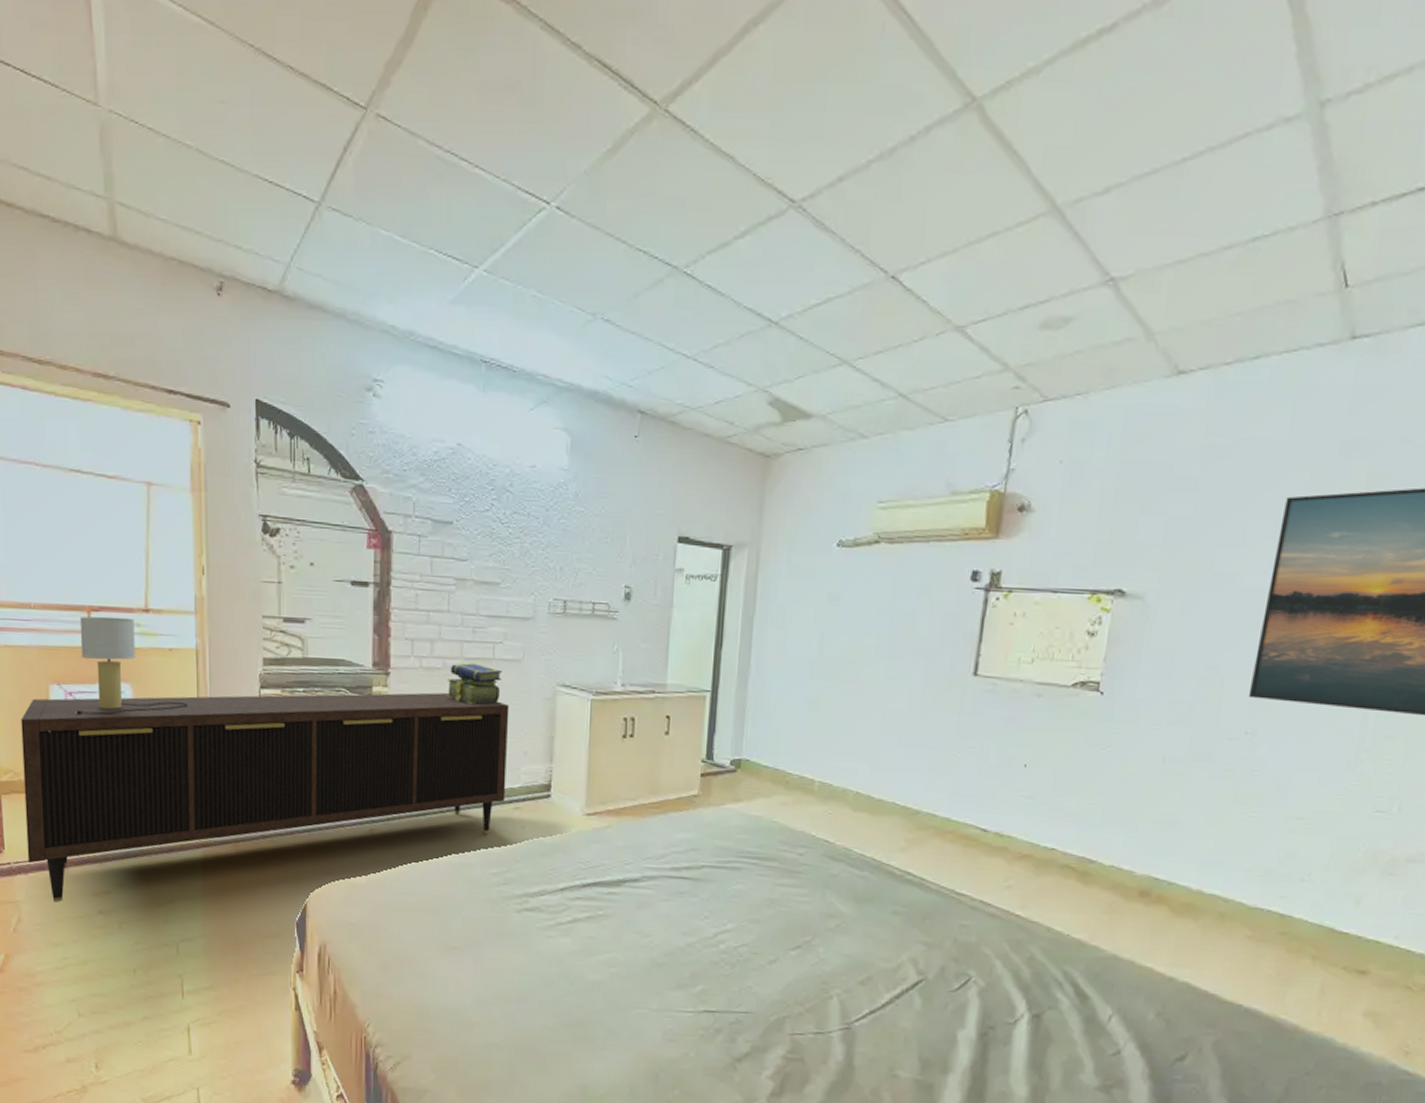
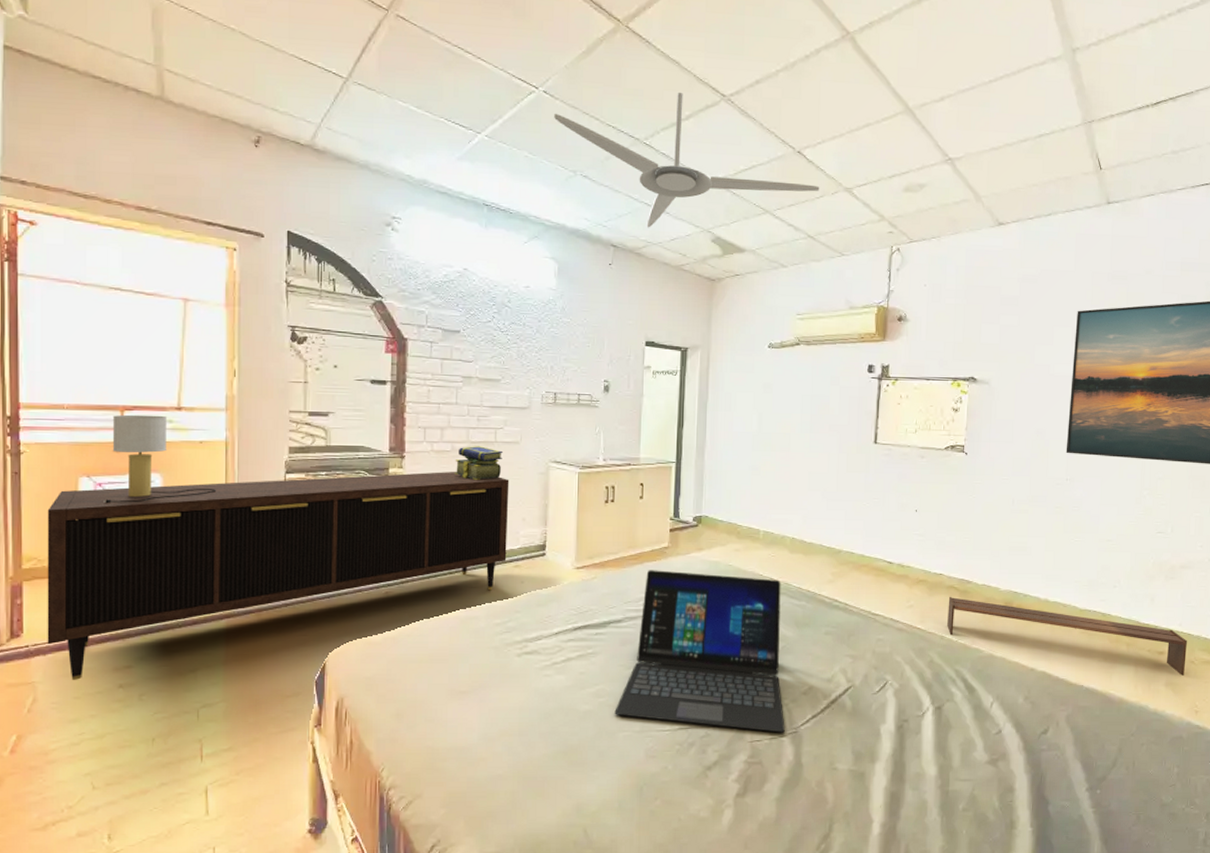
ceiling fan: none [569,199,920,388] -> present [554,92,820,228]
laptop: none [628,821,839,1028] -> present [614,570,785,733]
bench: none [1056,878,1404,1004] -> present [947,596,1187,676]

